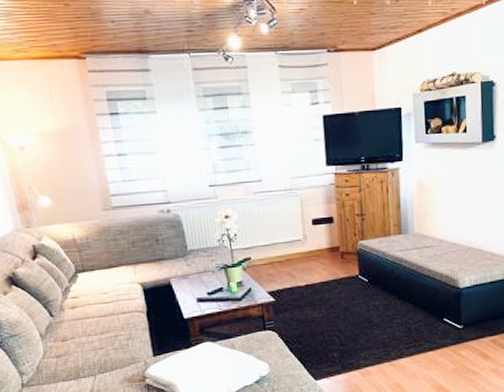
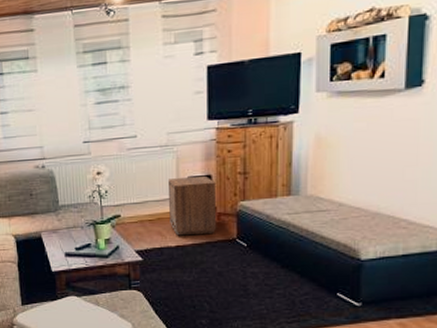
nightstand: none [293,217,341,276] -> present [167,175,217,236]

